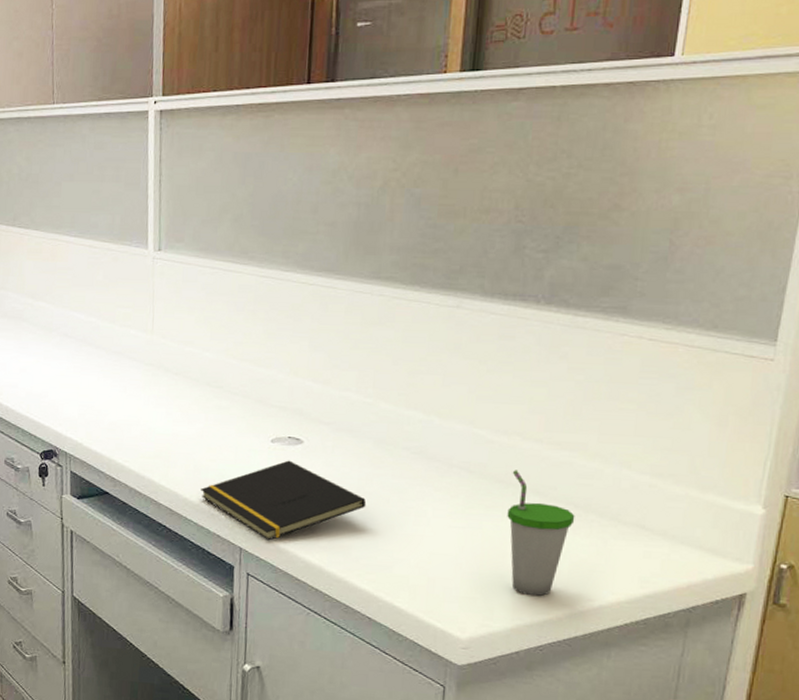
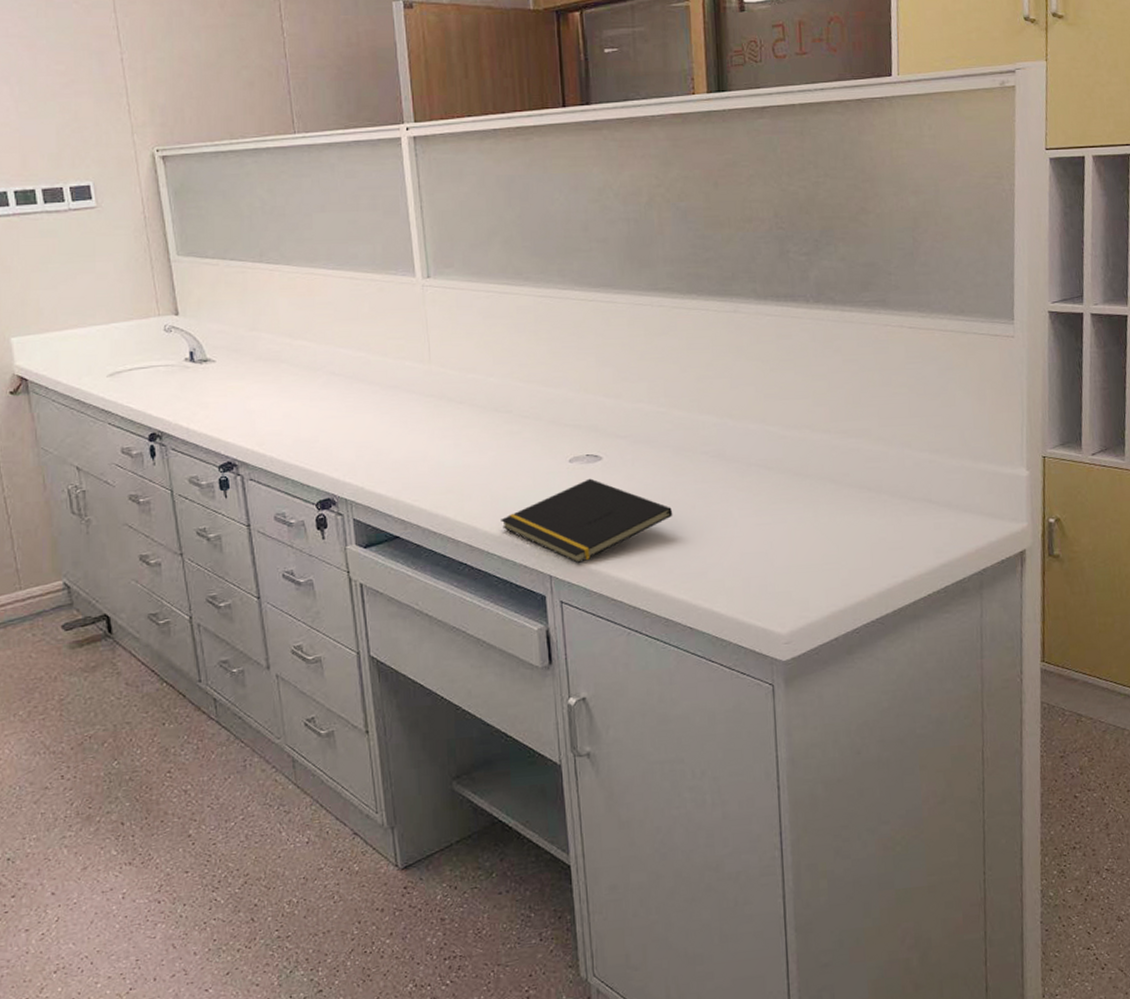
cup: present [507,470,575,596] -> none [807,461,870,581]

